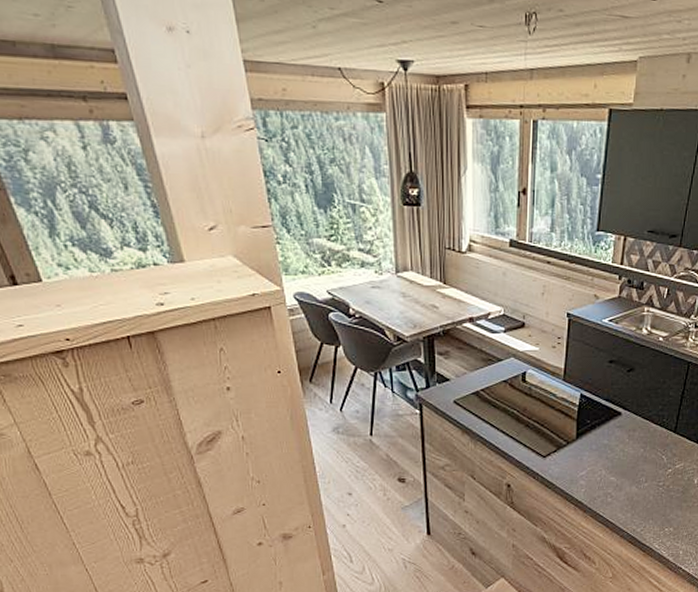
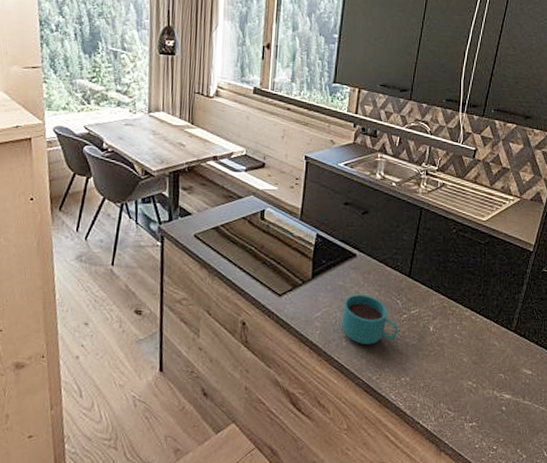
cup: none [606,452,663,500] -> present [341,294,399,345]

